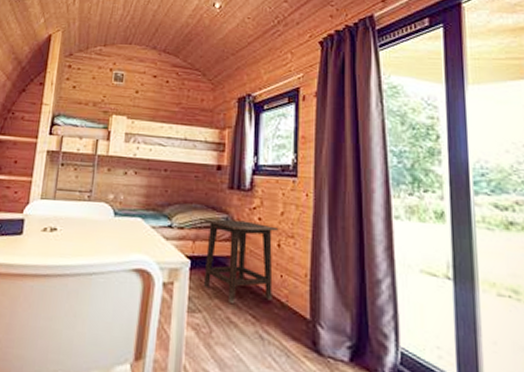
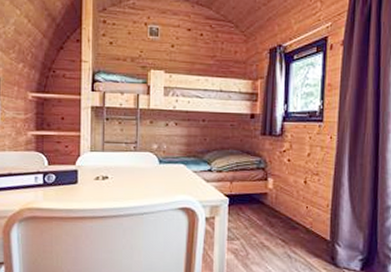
side table: present [203,219,279,303] -> none [239,162,306,231]

